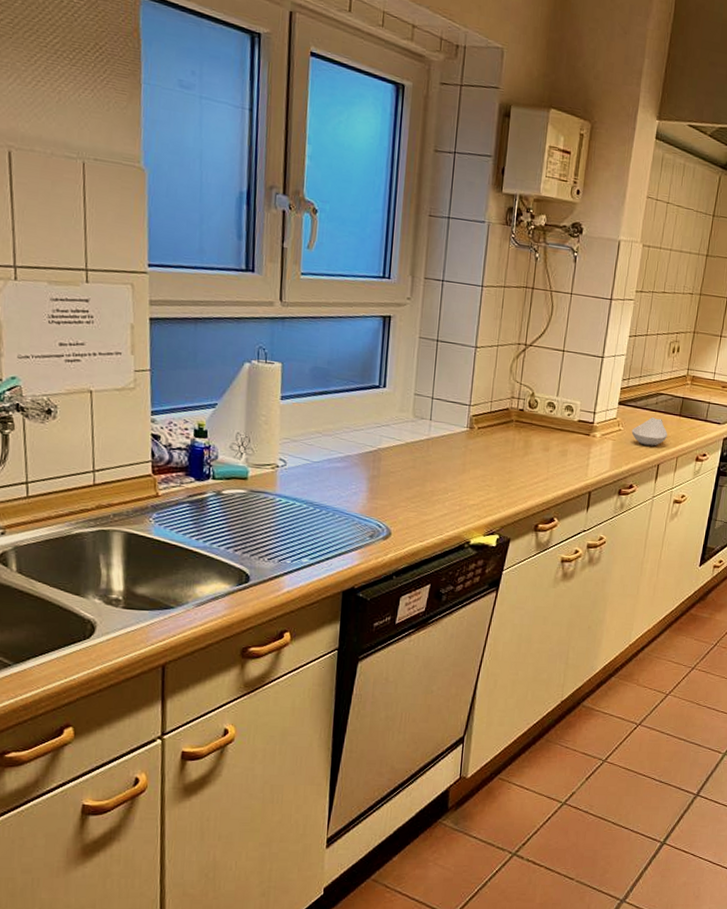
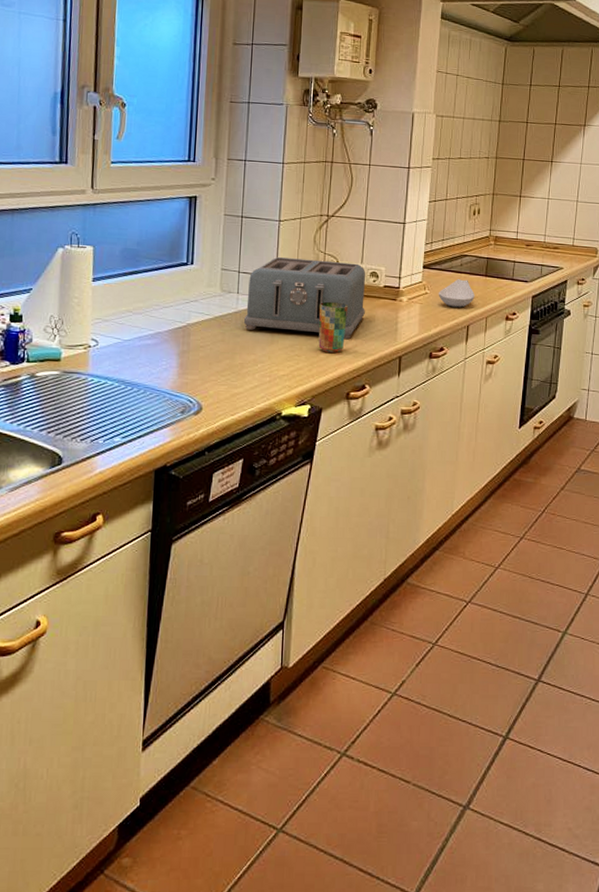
toaster: none [435,385,561,473] -> present [243,257,365,340]
cup: none [509,433,542,485] -> present [318,301,349,353]

